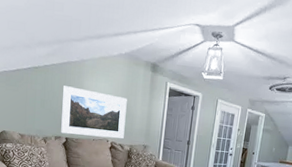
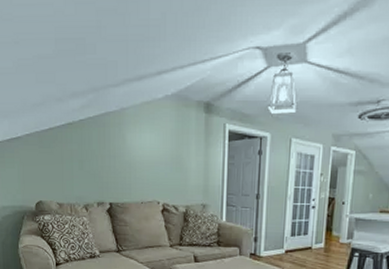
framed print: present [61,86,127,139] -> none [102,141,178,199]

